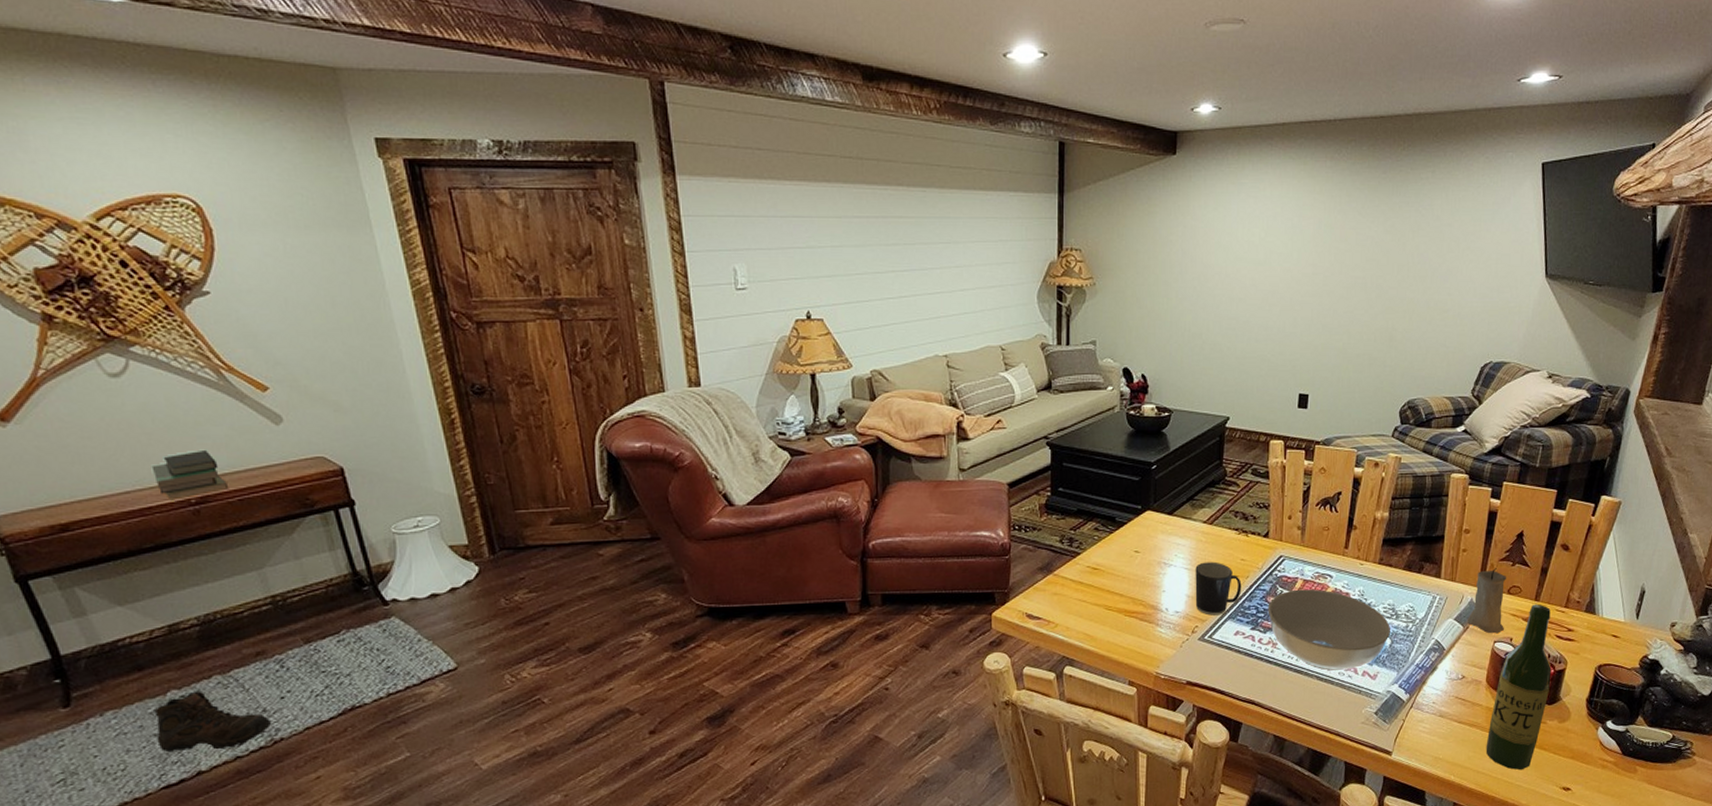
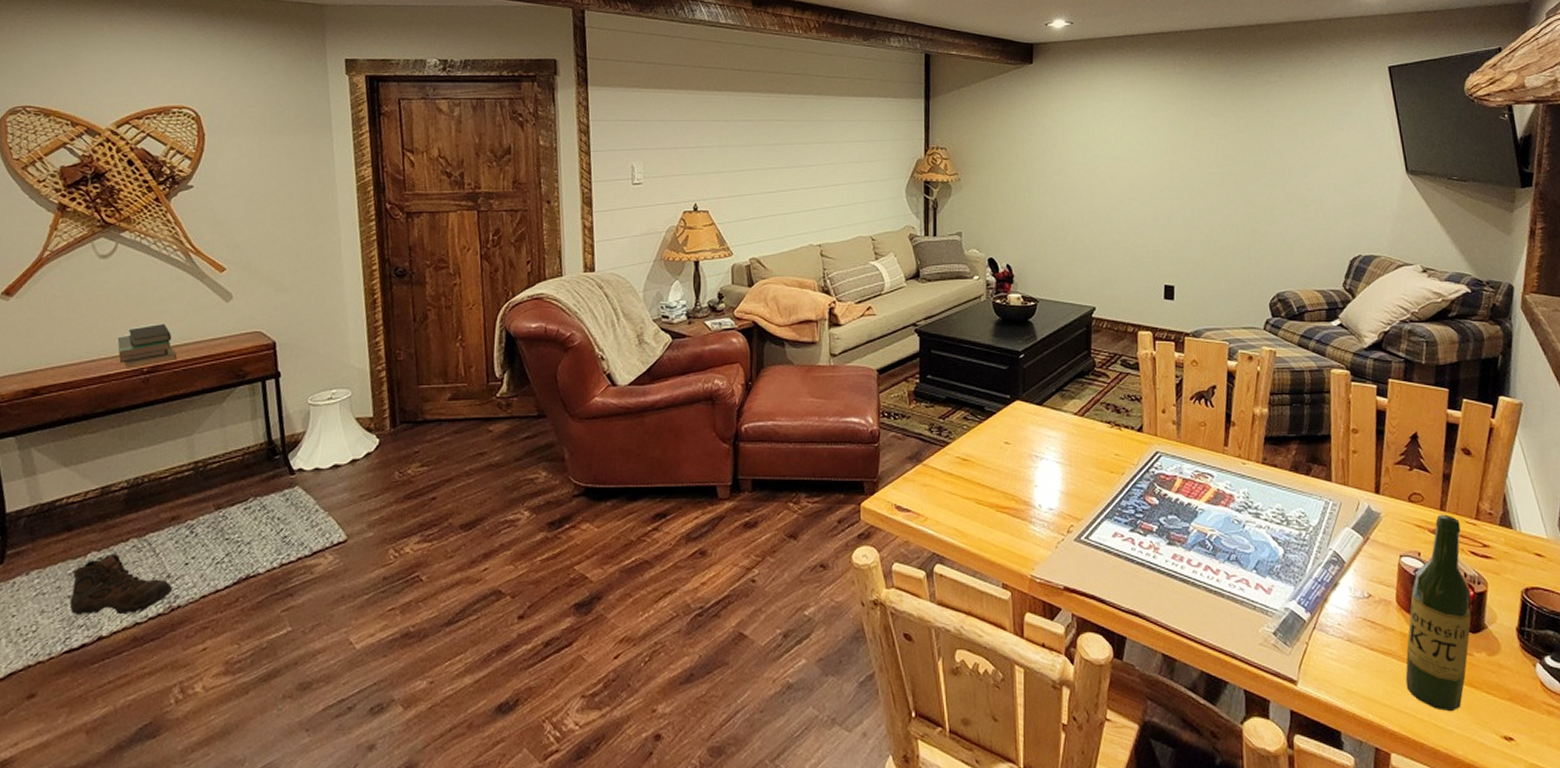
mug: present [1195,561,1242,616] -> none [1068,456,1118,514]
bowl: present [1267,589,1391,672] -> none [1146,488,1283,583]
candle: present [1467,568,1507,634] -> none [1367,472,1409,547]

